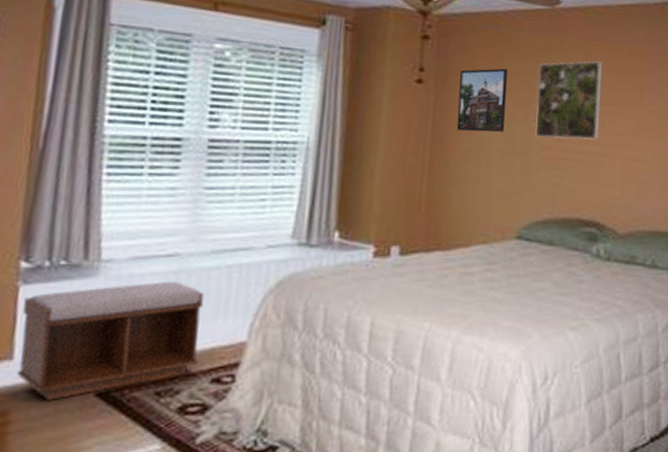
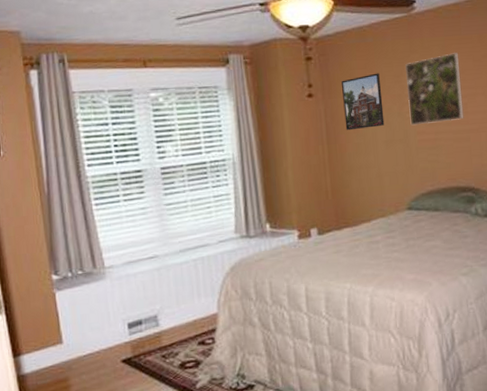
bench: present [17,281,204,400] -> none [61,275,187,368]

